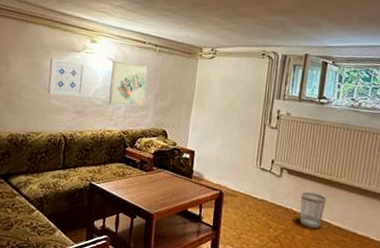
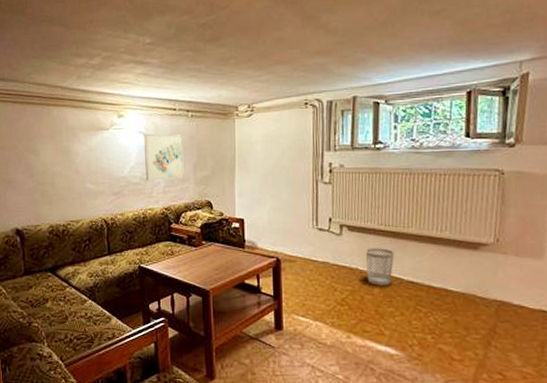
wall art: present [47,59,85,97] -> none [79,140,117,179]

